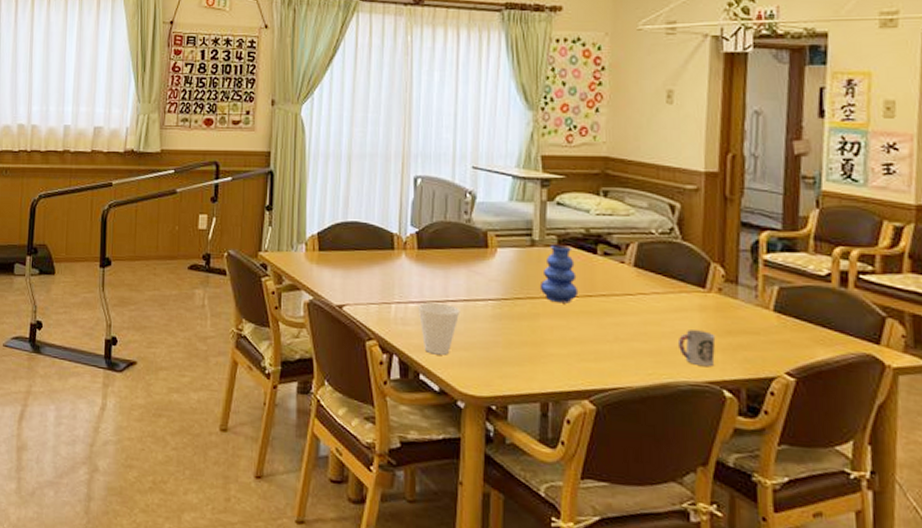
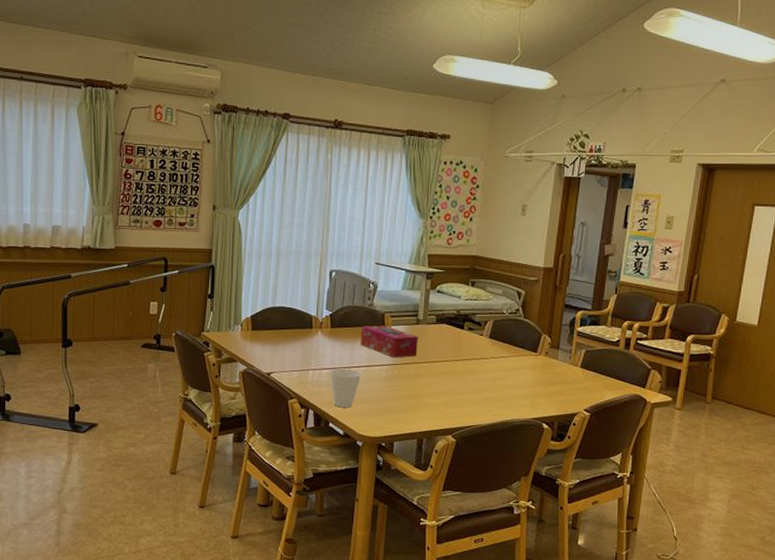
tissue box: none [457,246,534,291] -> present [360,325,418,358]
vase: present [539,245,579,304] -> none [421,323,449,366]
cup: present [677,330,716,367] -> none [515,382,541,408]

